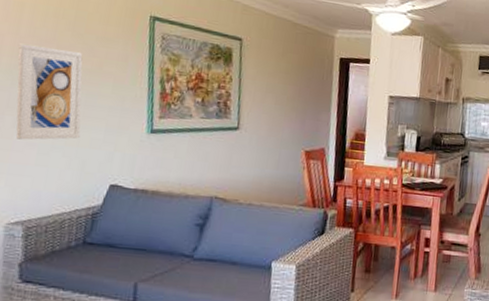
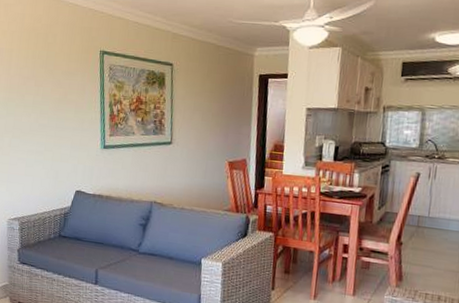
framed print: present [15,43,83,140] -> none [10,81,54,156]

